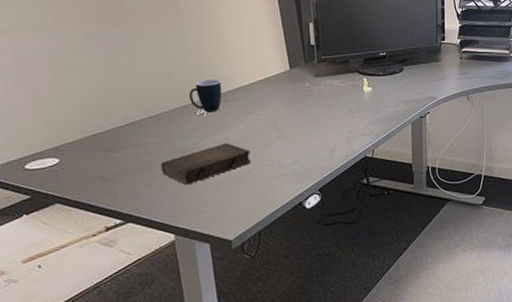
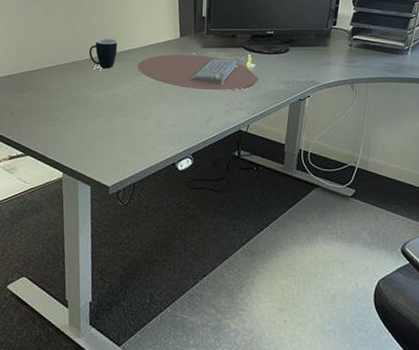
book: present [160,143,251,185] -> none [58,98,135,131]
keyboard: none [247,85,377,122] -> present [137,54,258,91]

